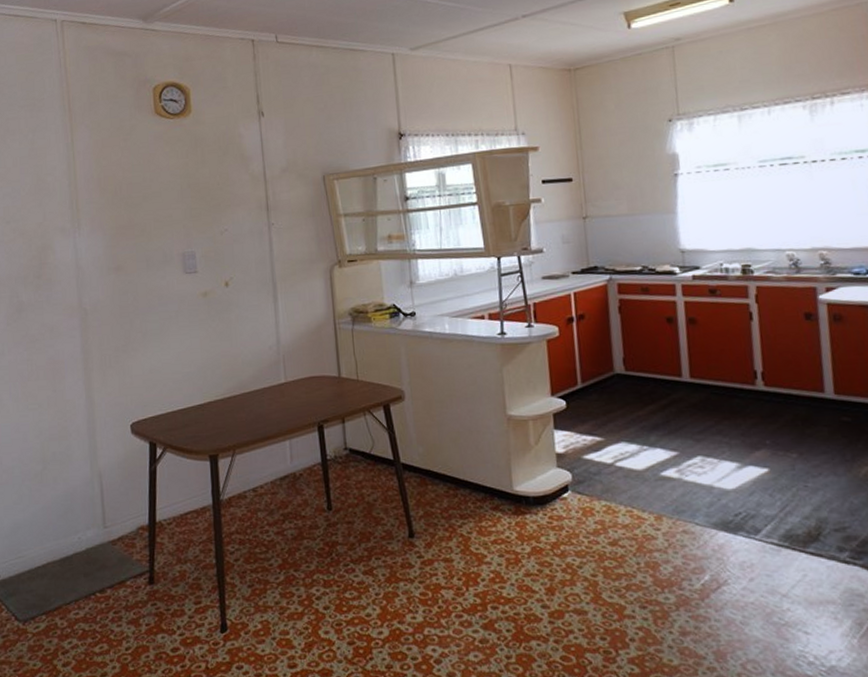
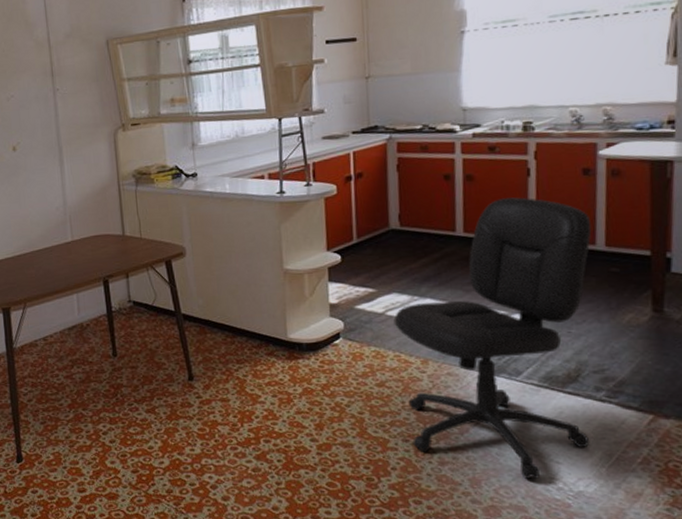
chair: none [623,342,838,652] -> present [393,197,592,479]

